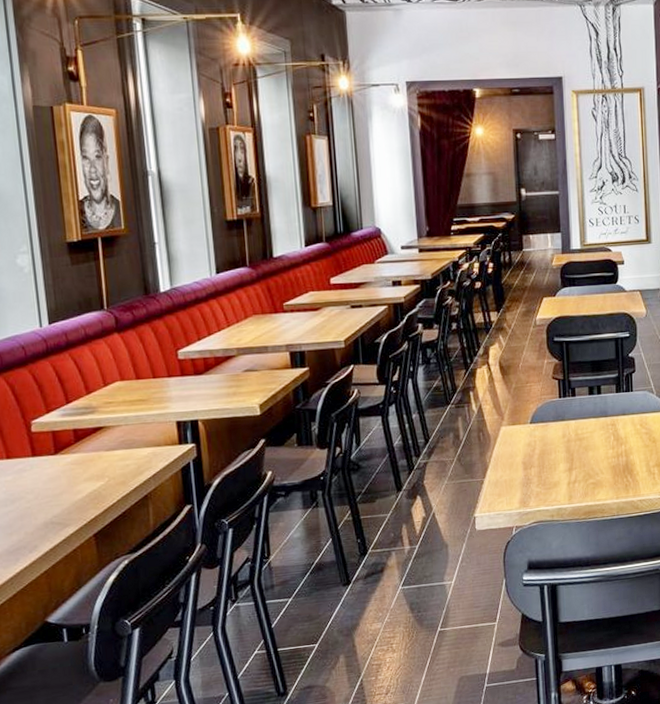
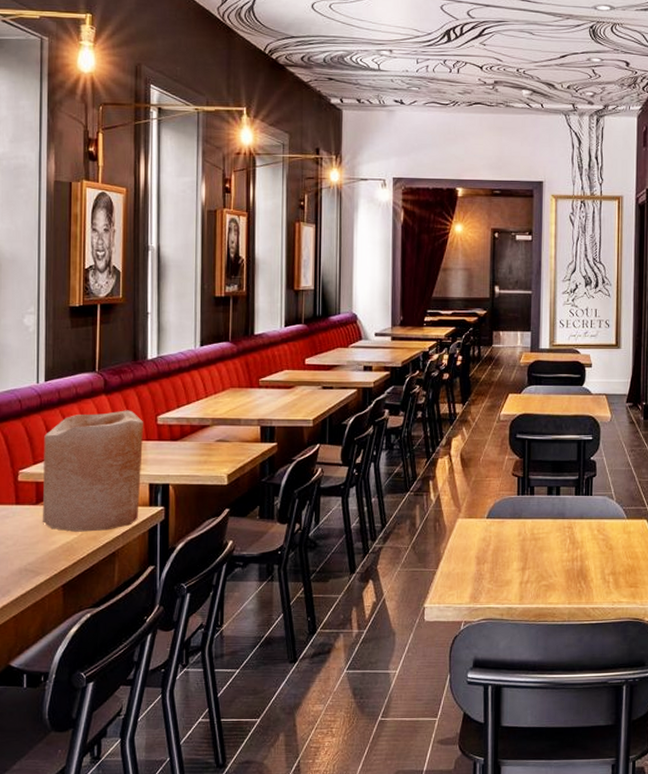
vase: none [55,347,169,479] -> present [43,410,144,532]

